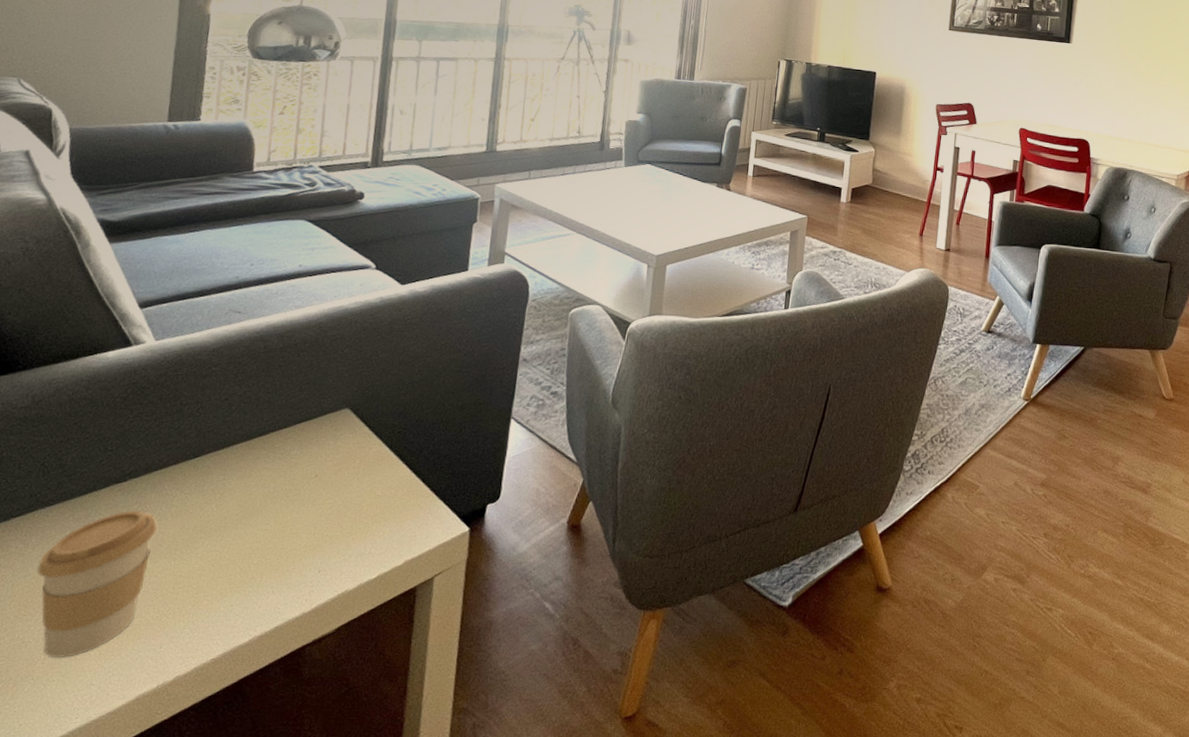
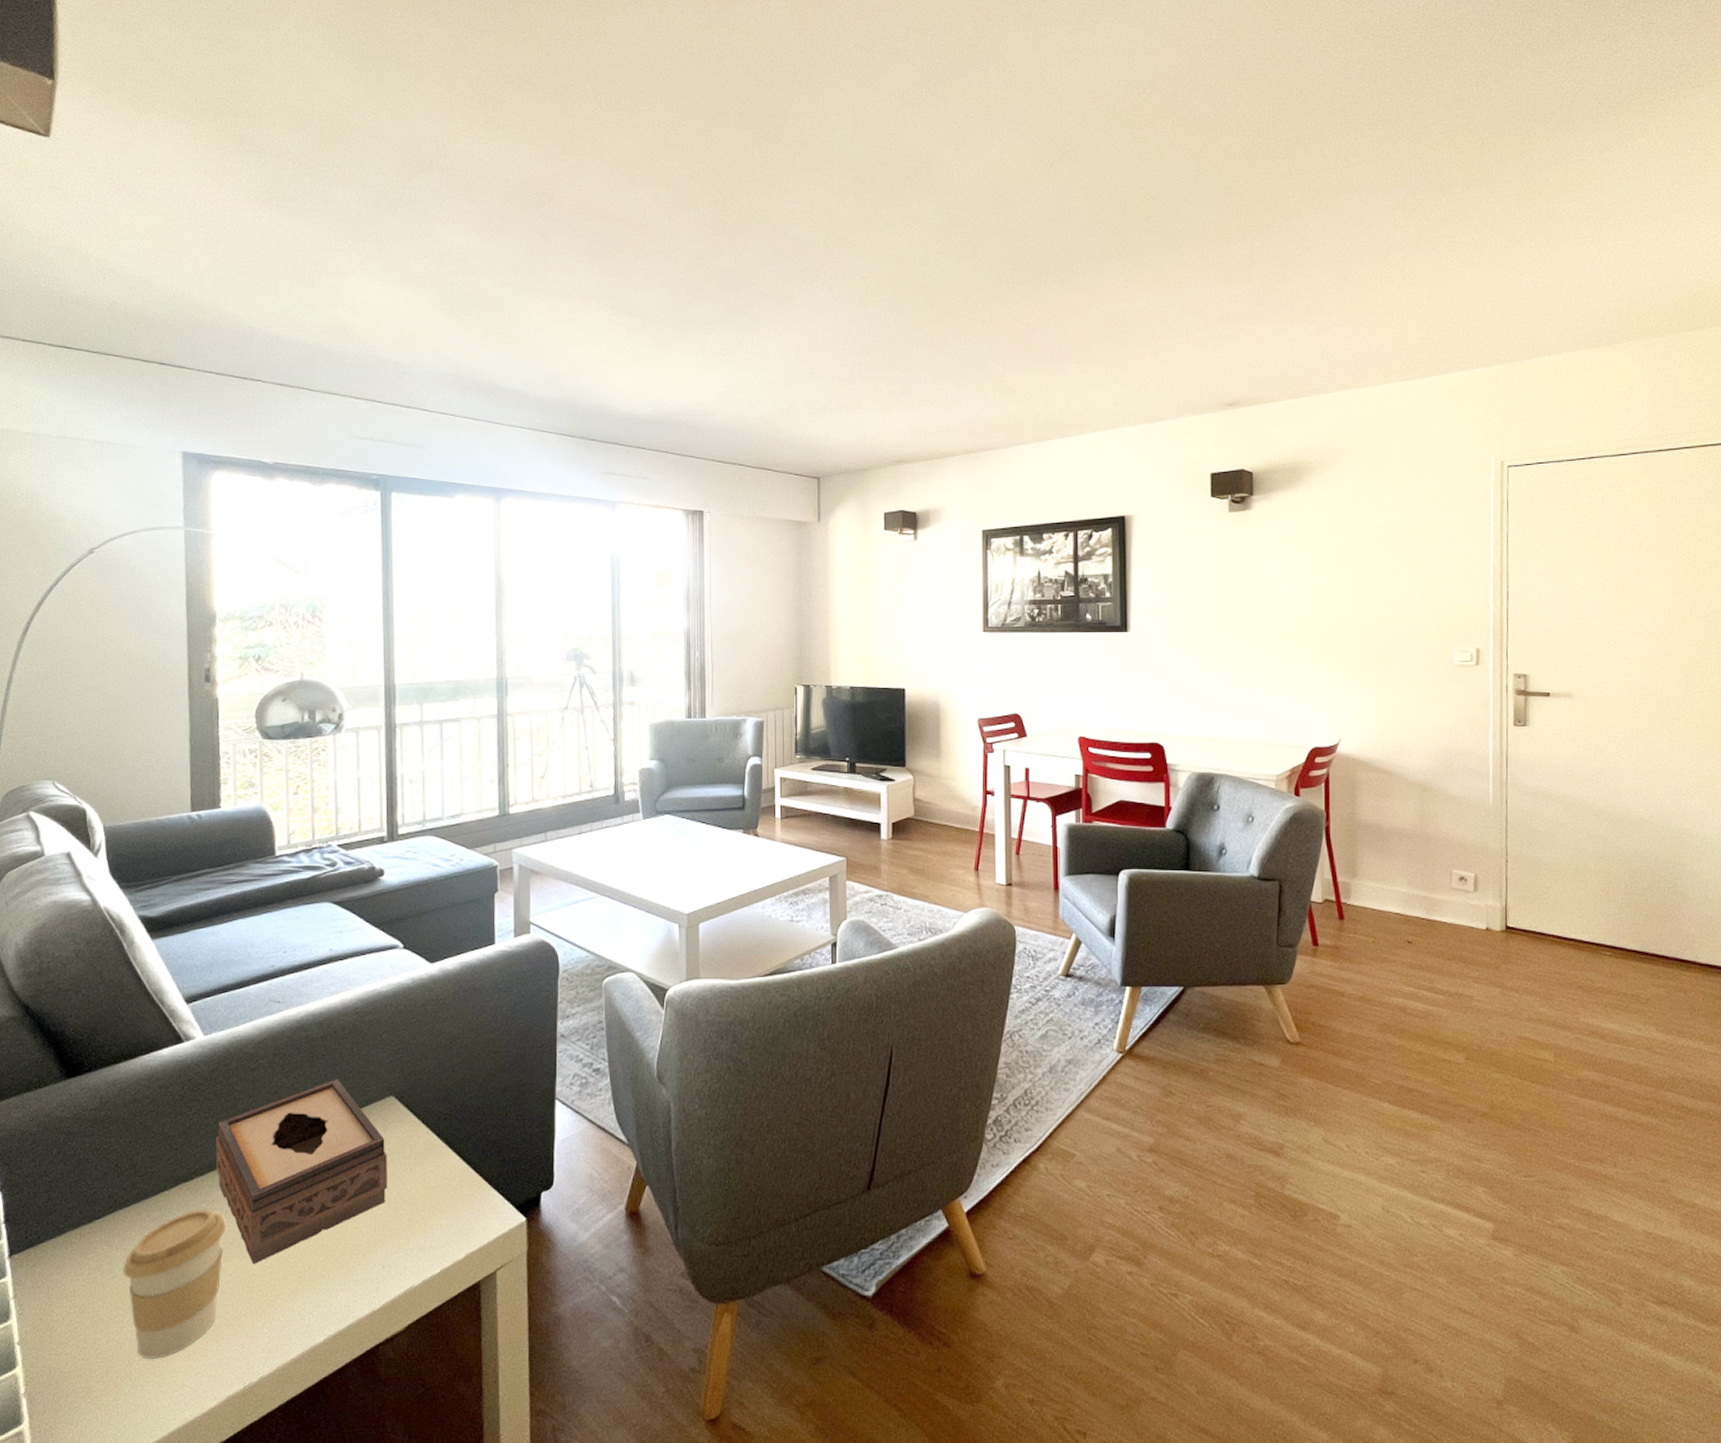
tissue box: none [153,389,336,566] -> present [215,1079,388,1265]

